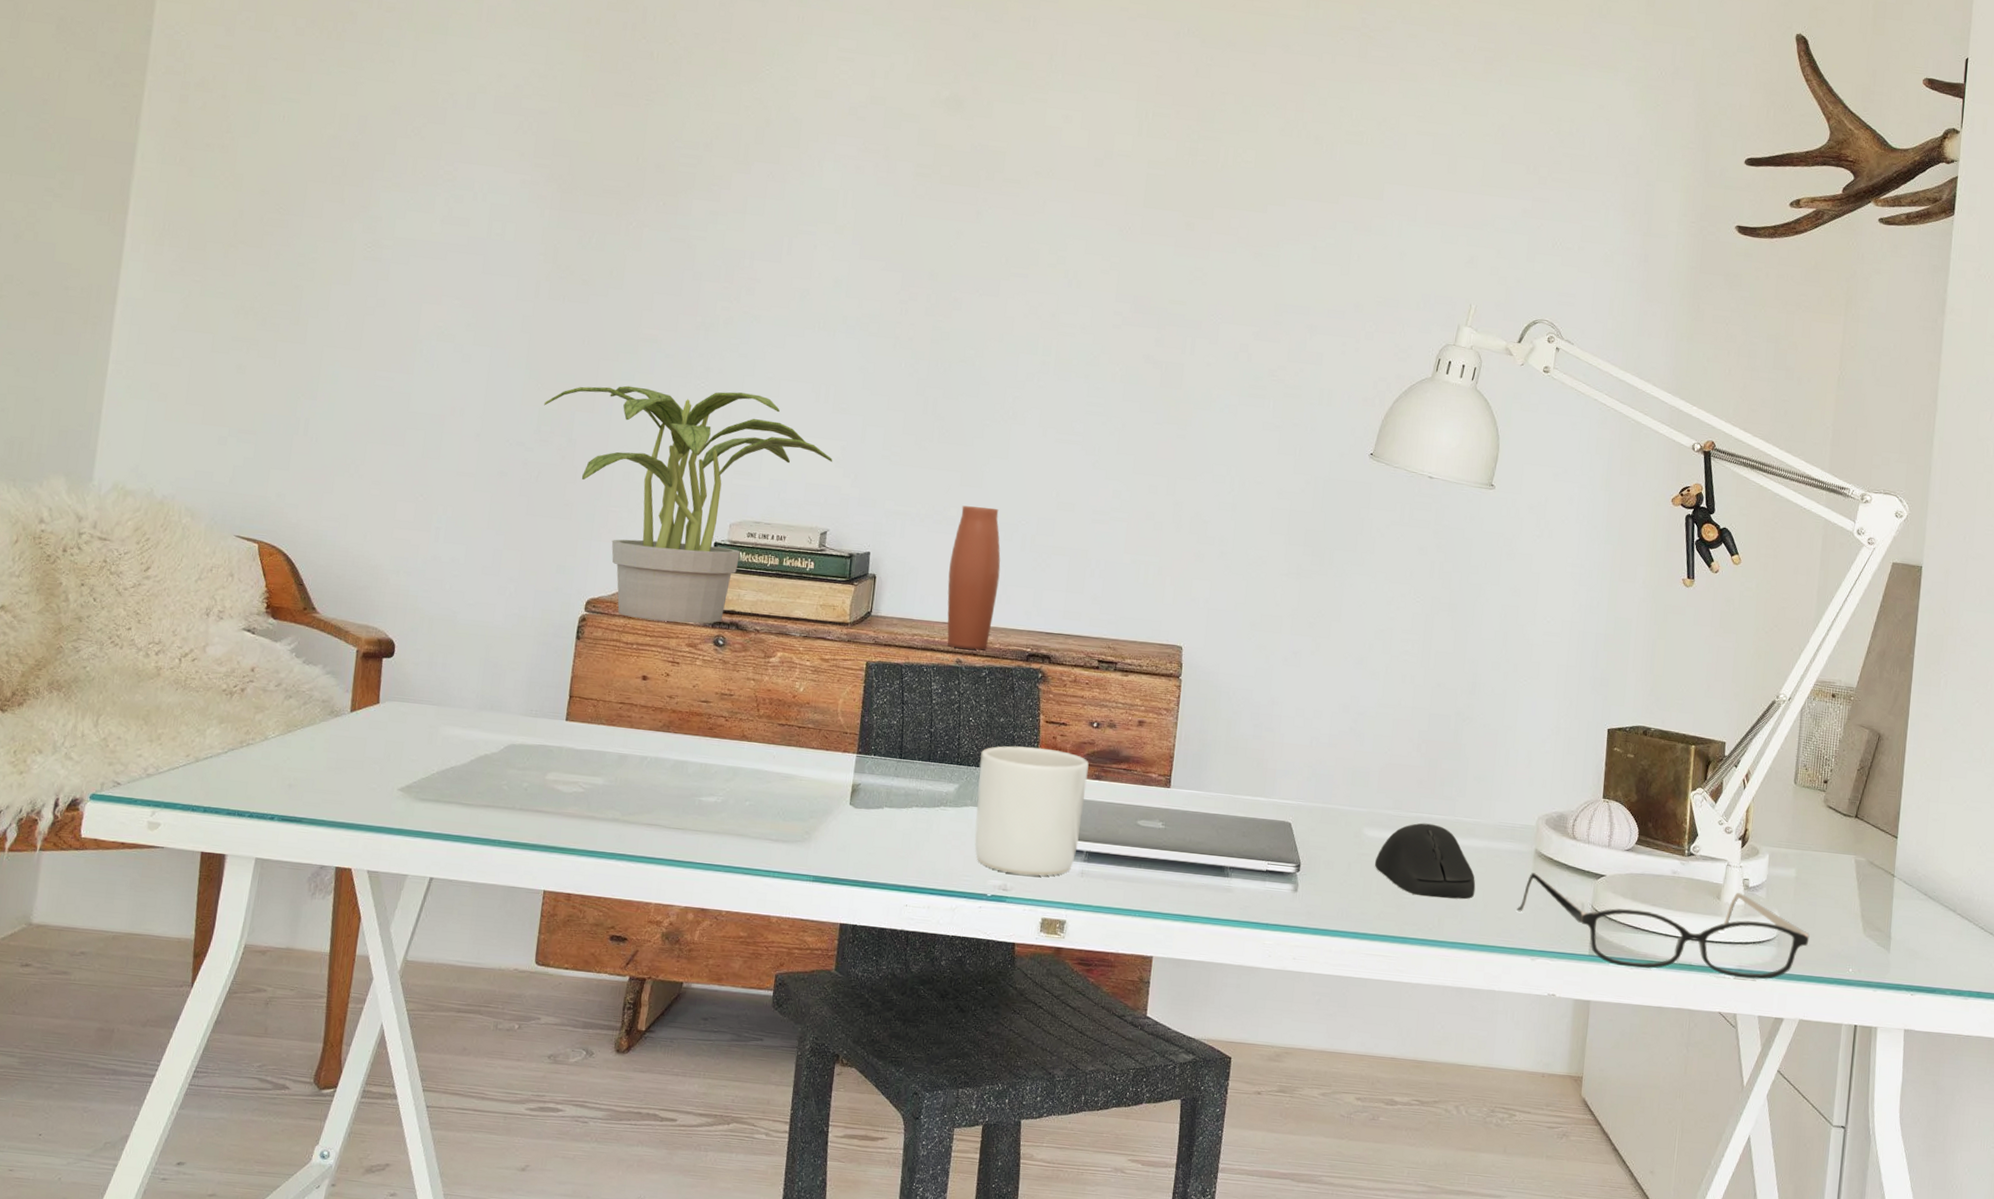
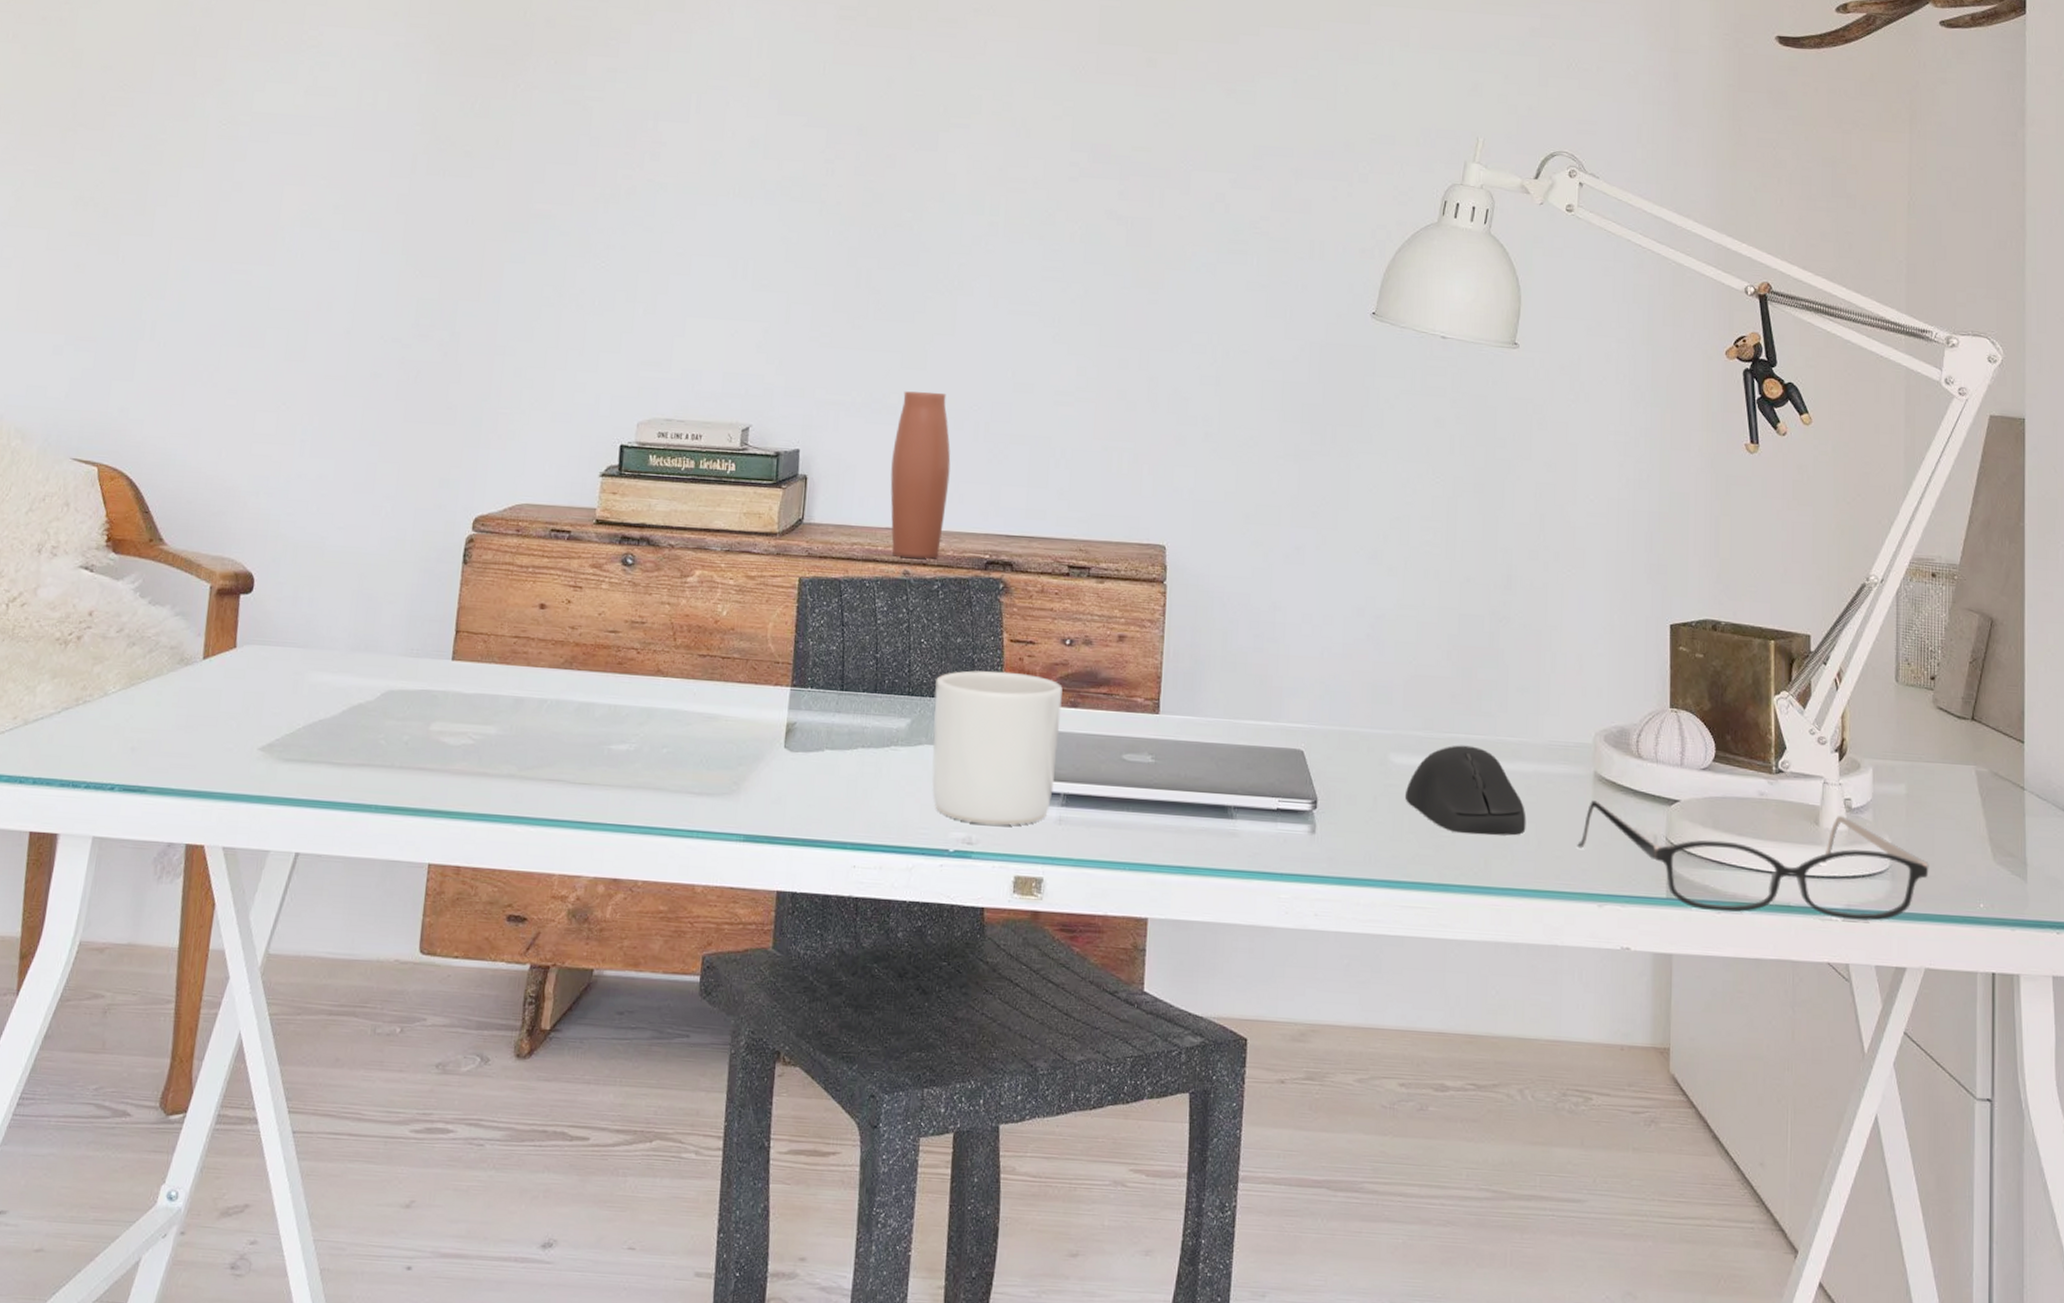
potted plant: present [544,385,833,624] -> none [423,269,754,540]

